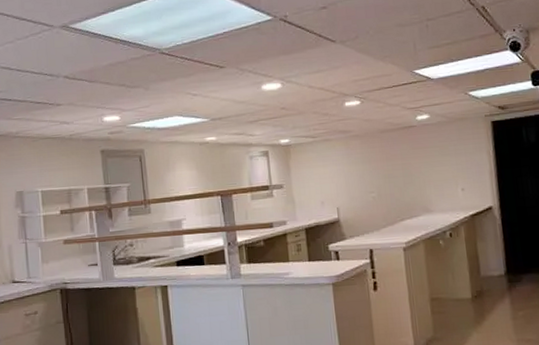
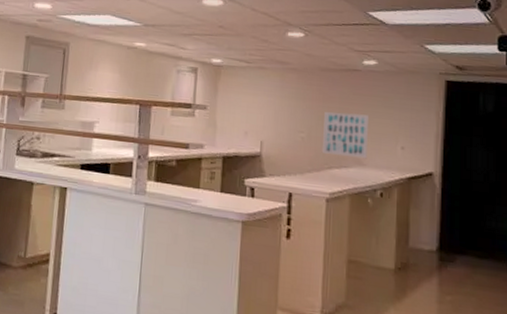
wall art: none [390,165,433,208] -> present [321,111,370,159]

